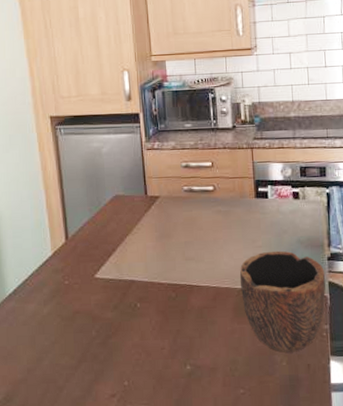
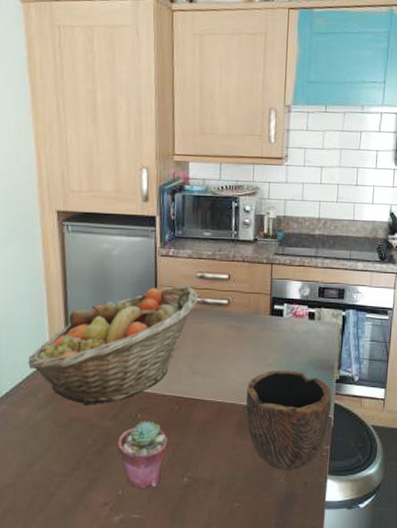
fruit basket: none [31,175,184,298] -> present [27,285,197,405]
potted succulent: none [120,310,168,379] -> present [118,421,168,489]

